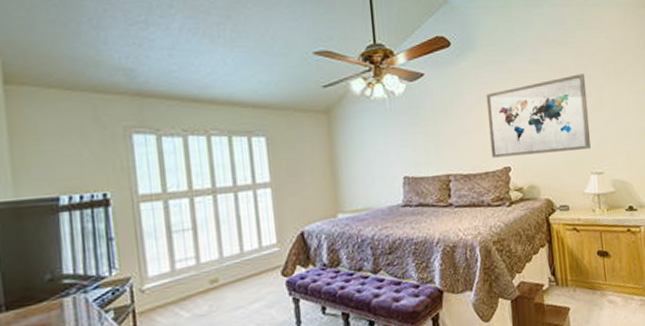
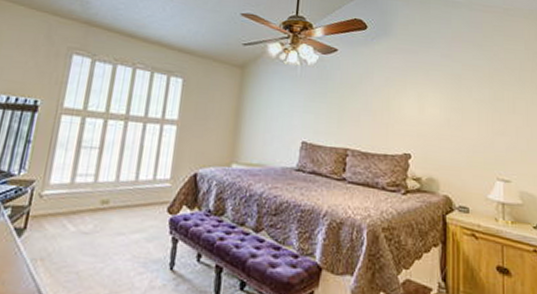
wall art: present [485,74,591,158] -> none [392,76,500,153]

